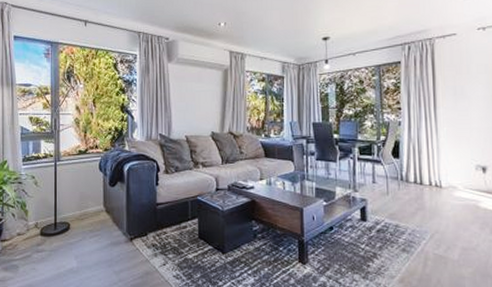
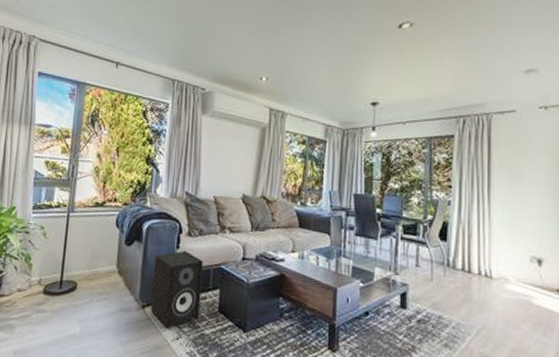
speaker: none [137,187,182,257] -> present [151,250,204,329]

